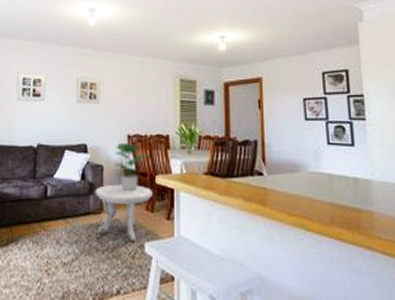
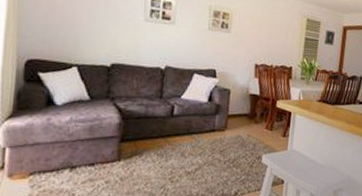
side table: present [95,184,152,241] -> none [220,106,273,153]
potted plant: present [115,142,148,192] -> none [242,70,272,113]

